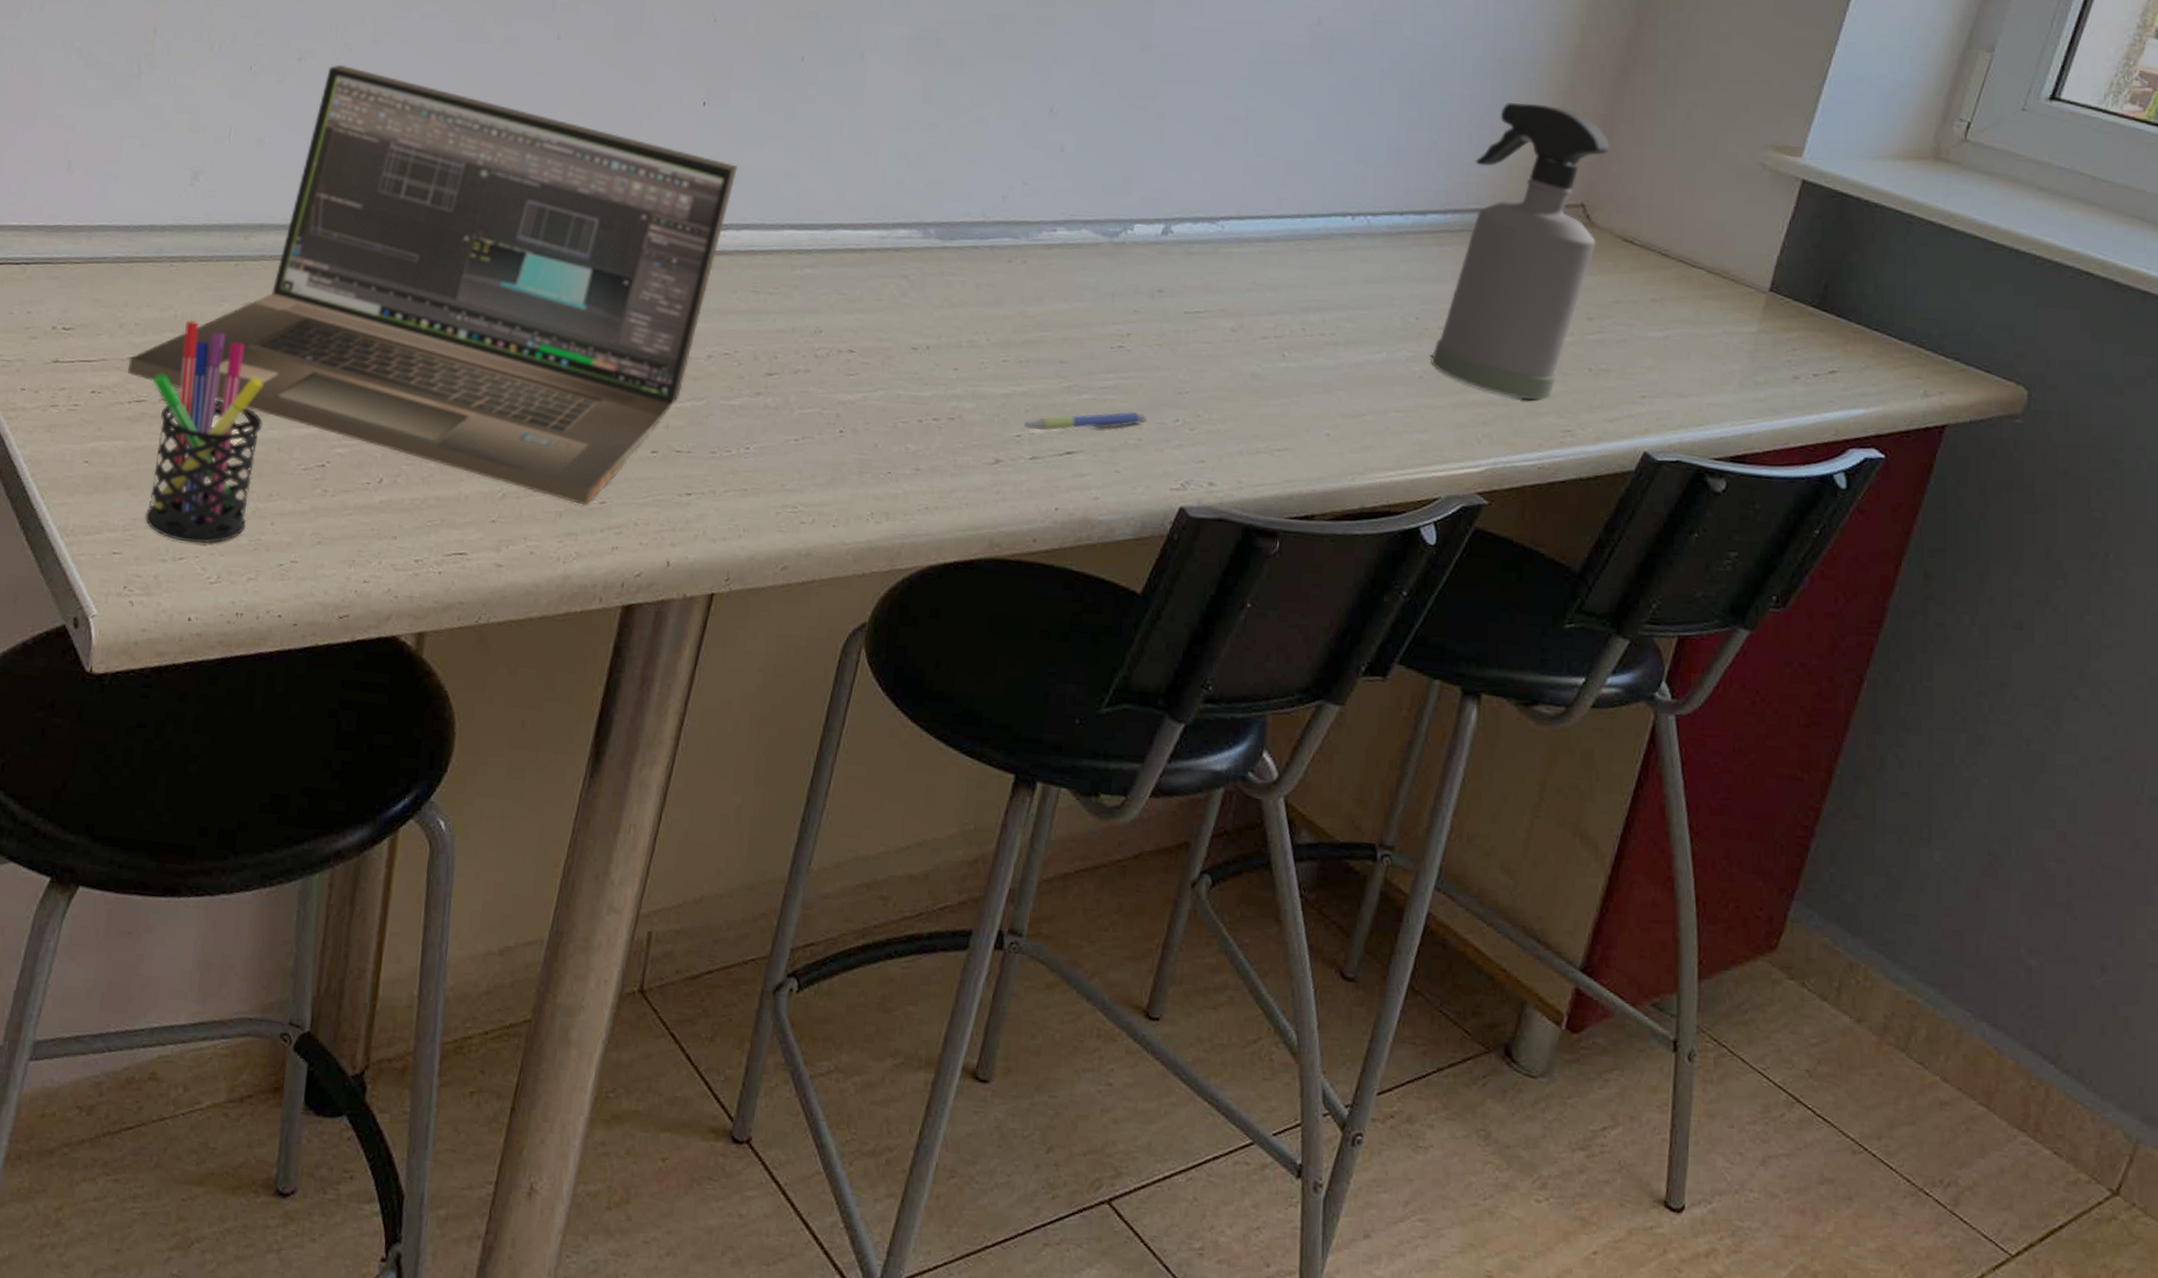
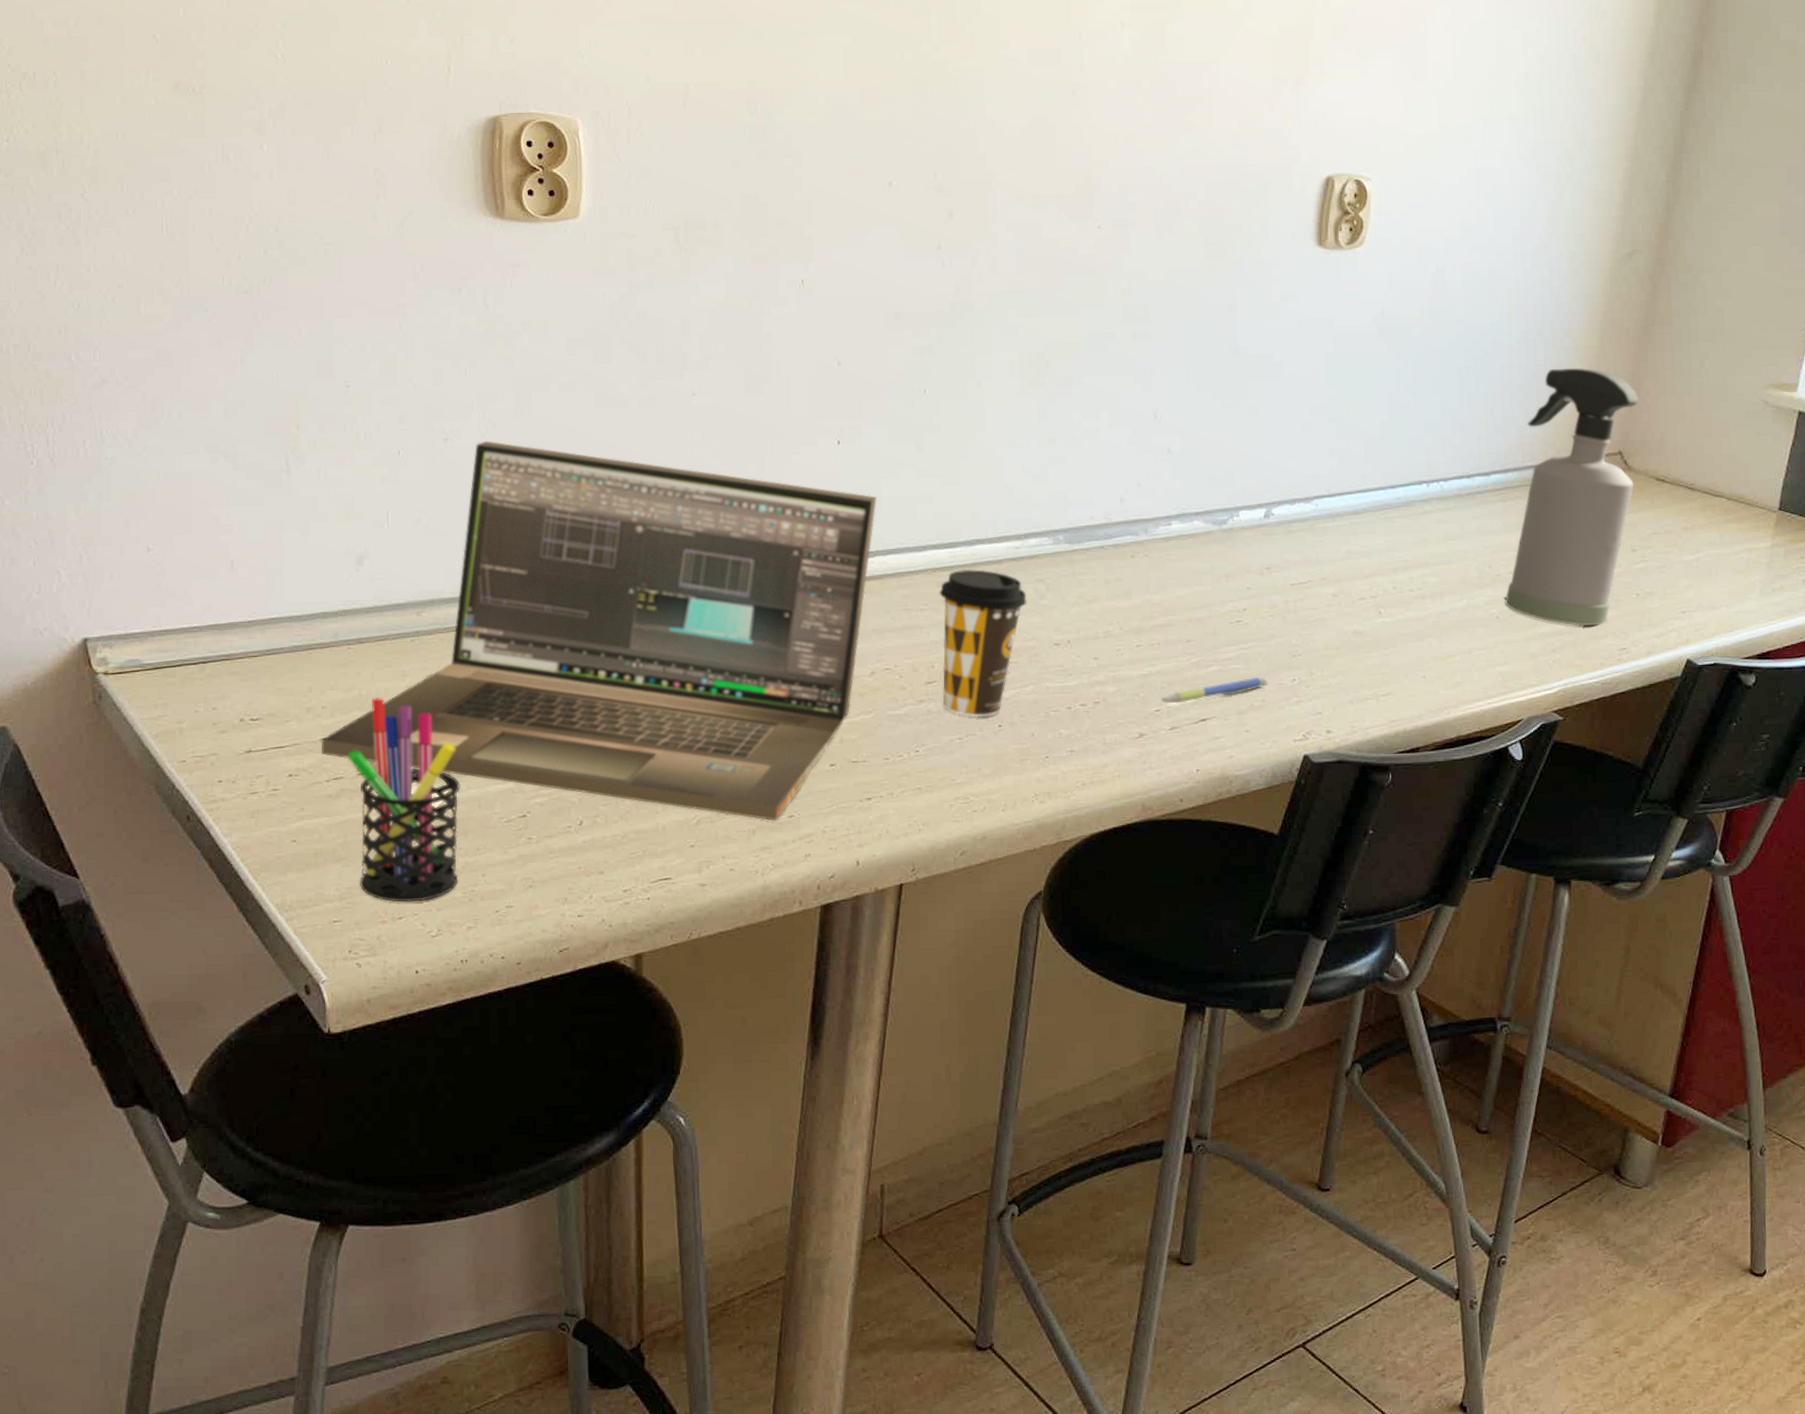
coffee cup: none [782,254,888,420] -> present [938,569,1027,718]

